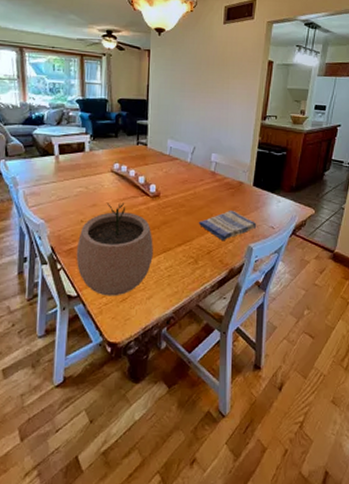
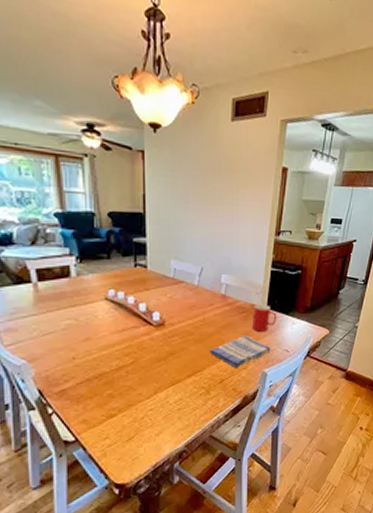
plant pot: present [76,202,153,296] -> none [70,334,160,438]
cup: none [238,182,263,207] -> present [251,304,277,332]

